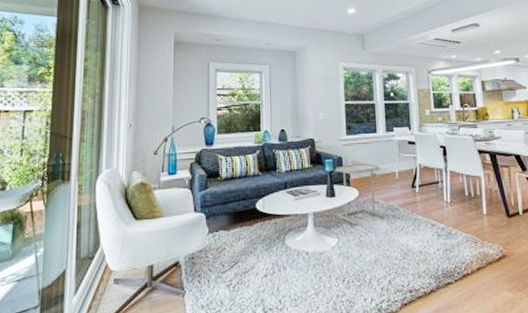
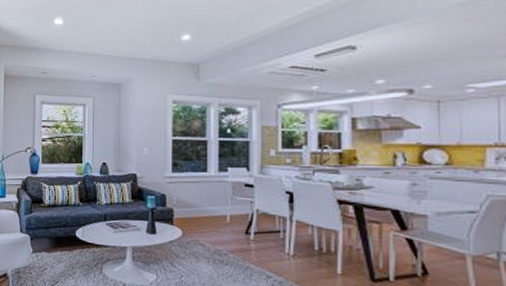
side table: present [335,163,384,226] -> none [158,202,210,265]

